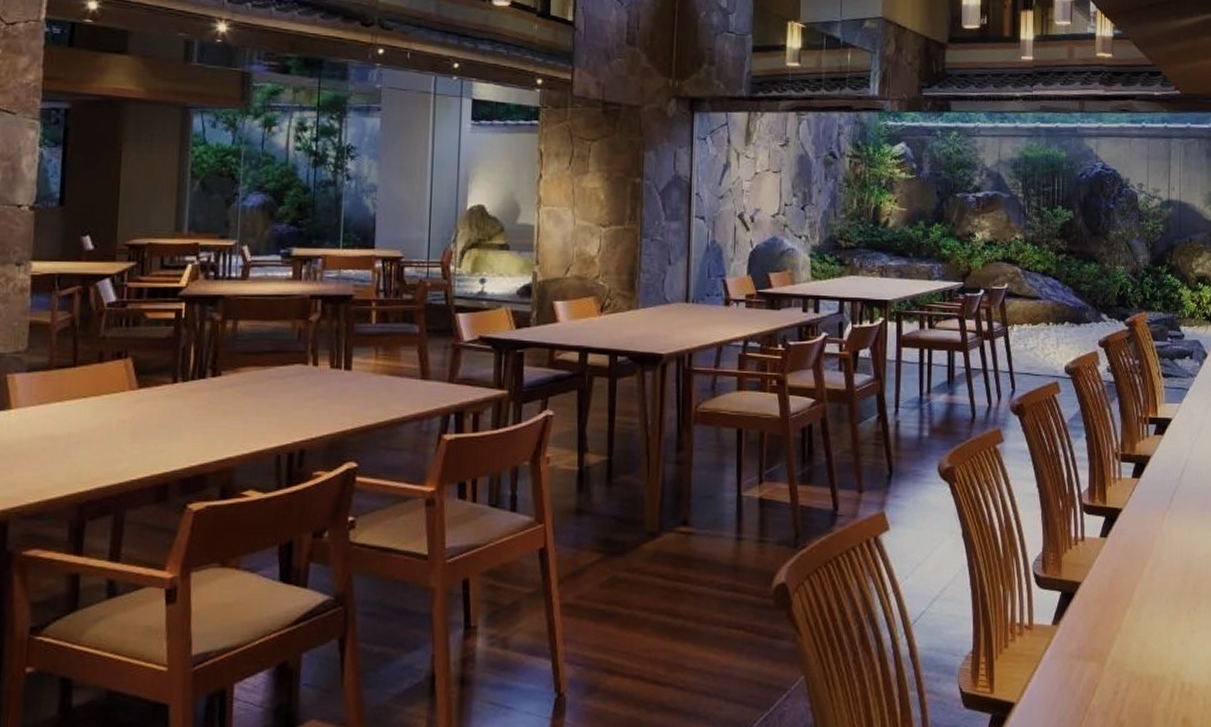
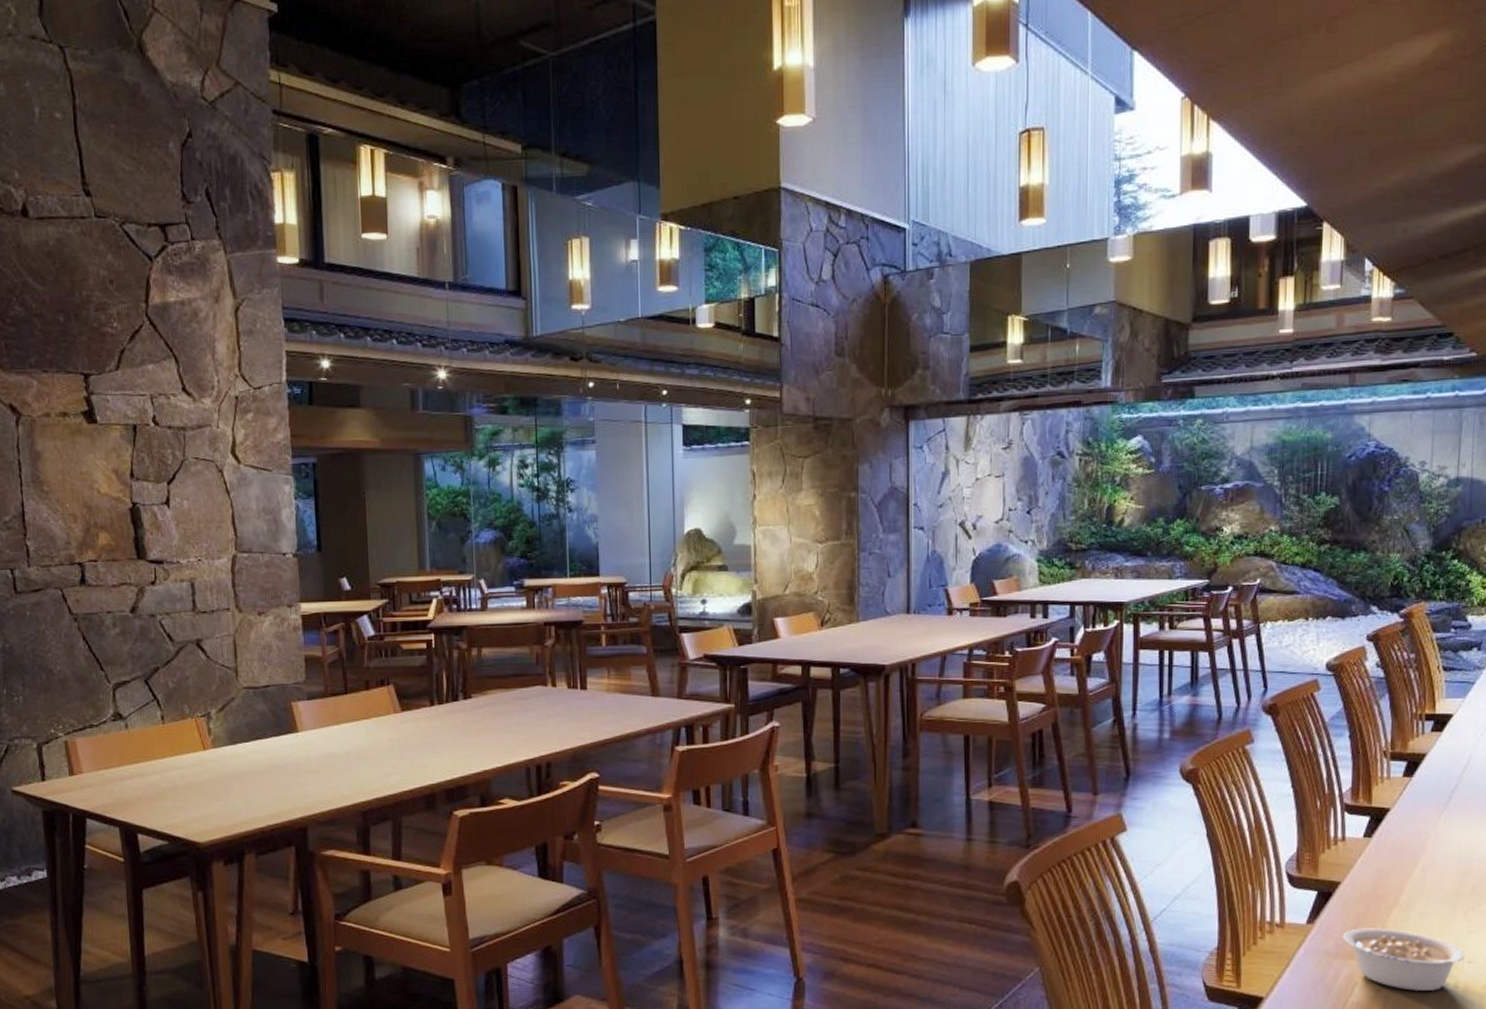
legume: none [1084,628,1197,692] -> present [1342,928,1474,991]

